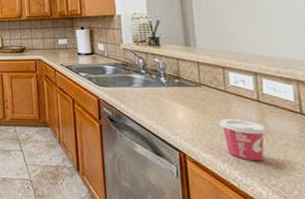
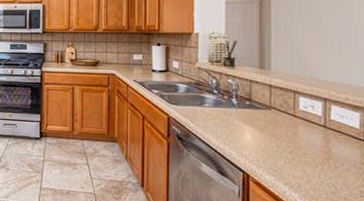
cup: present [219,118,268,162] -> none [285,142,330,185]

